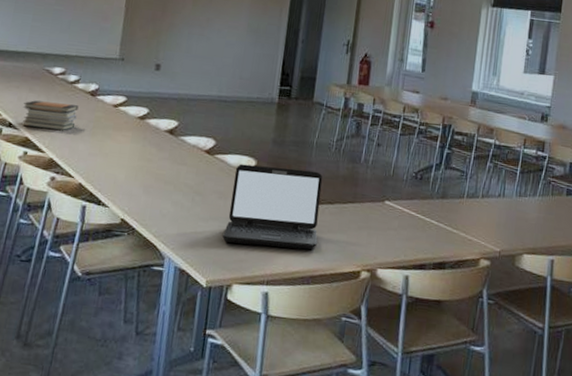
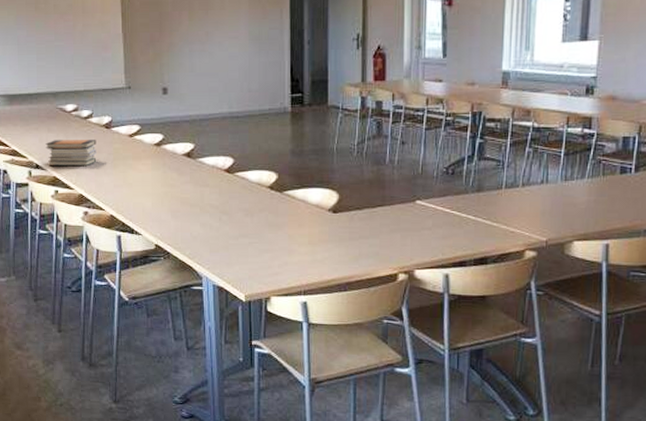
laptop: present [222,163,323,250] -> none [255,178,350,258]

